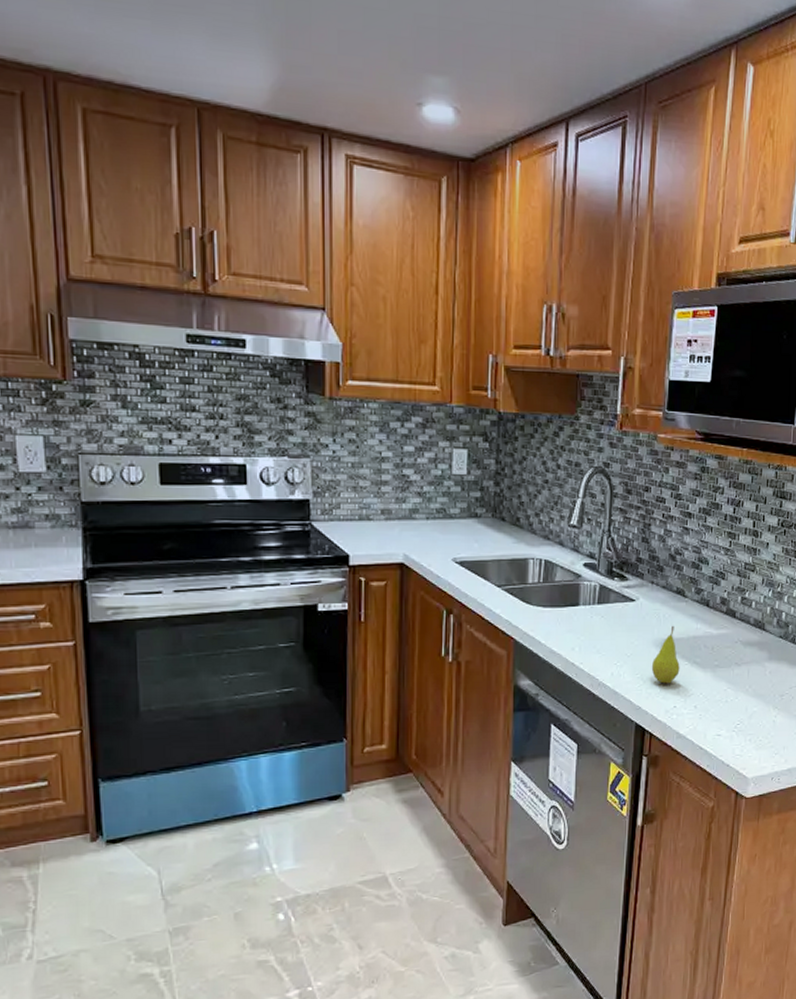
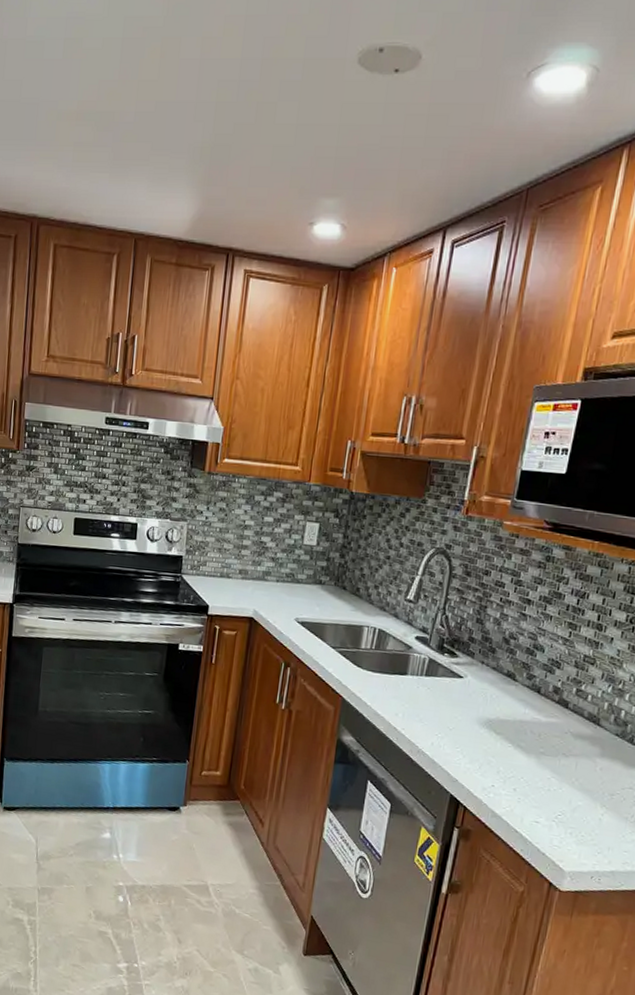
fruit: present [651,625,680,684] -> none [472,706,503,763]

